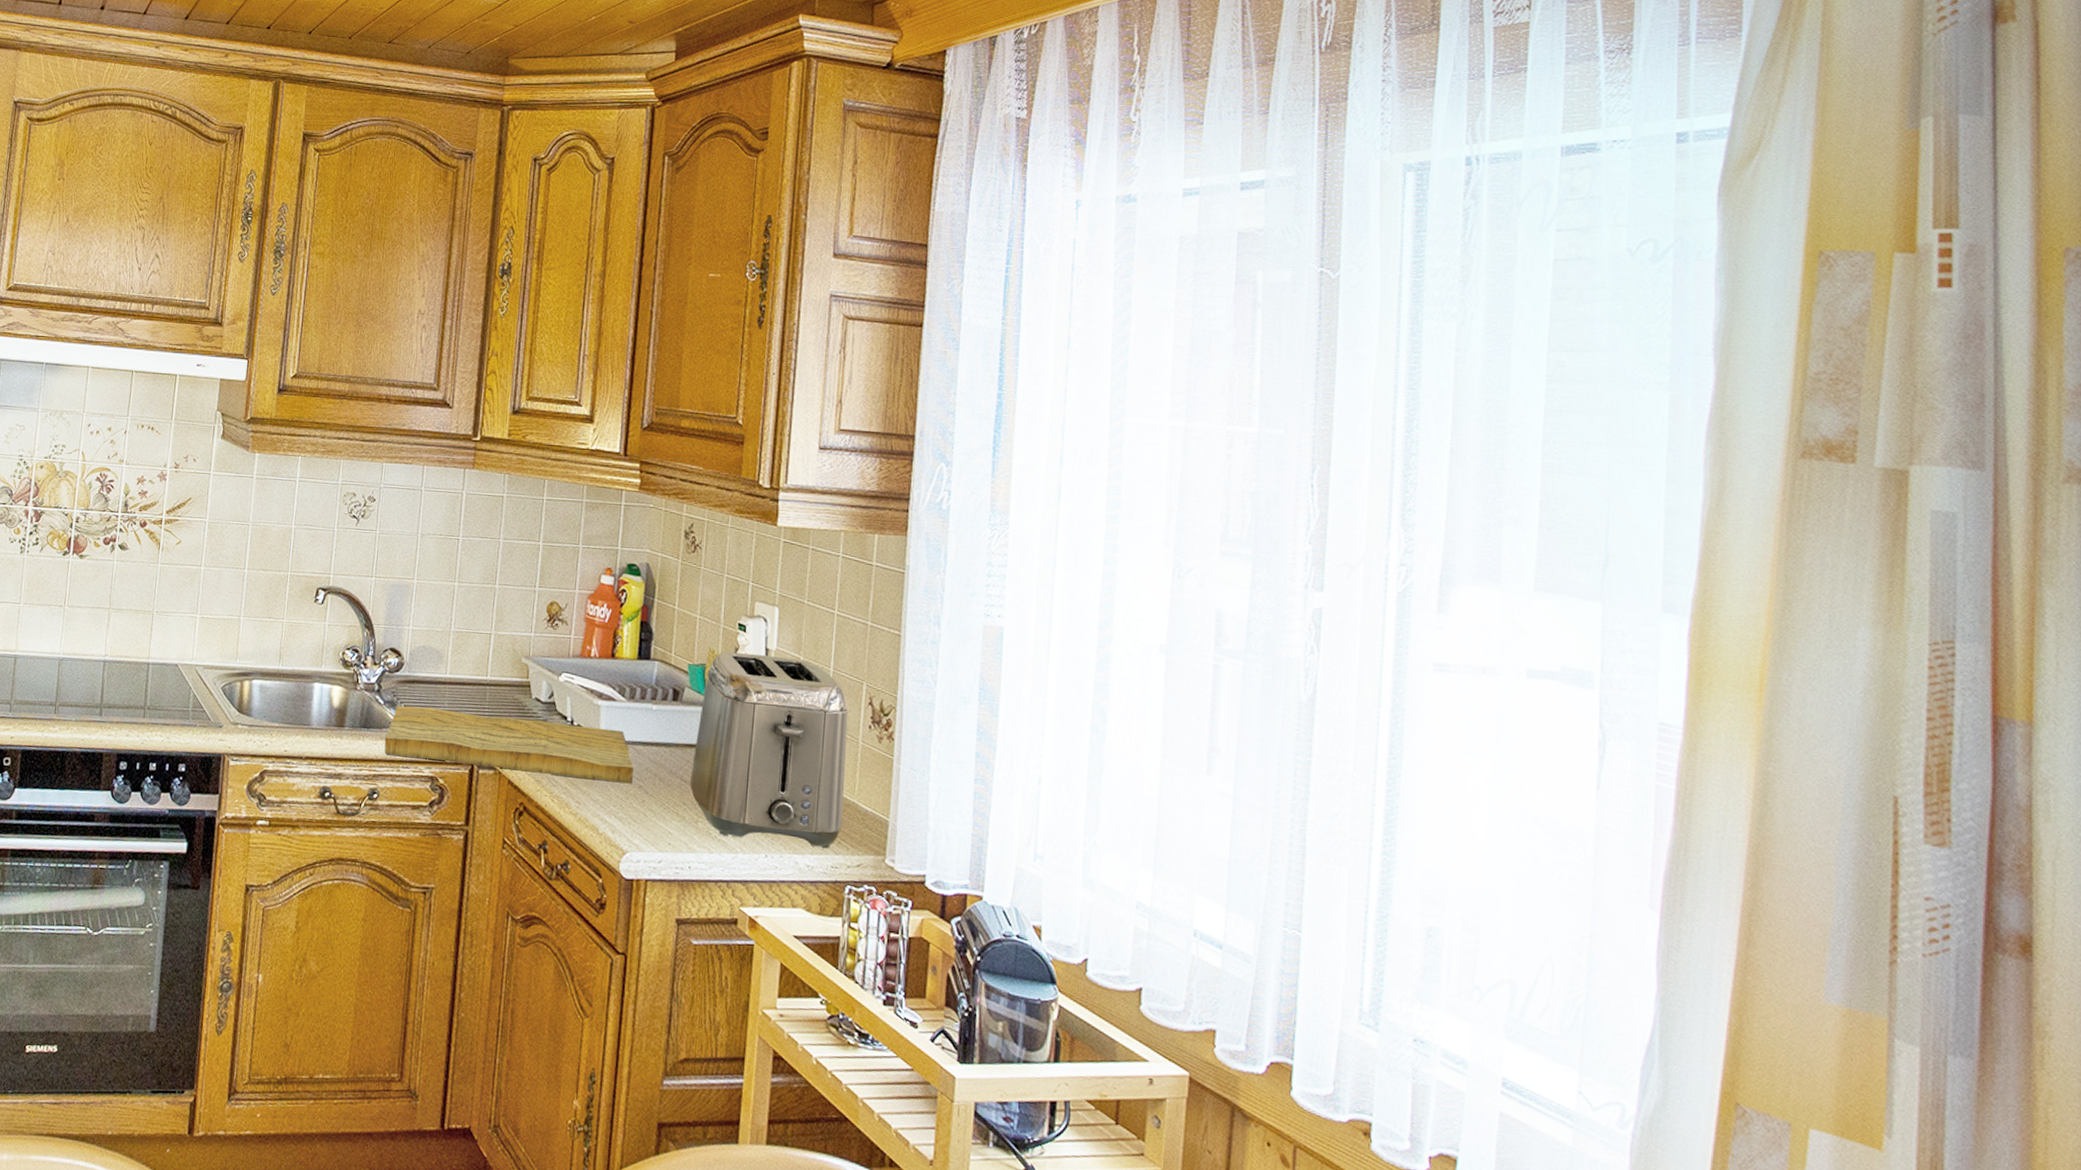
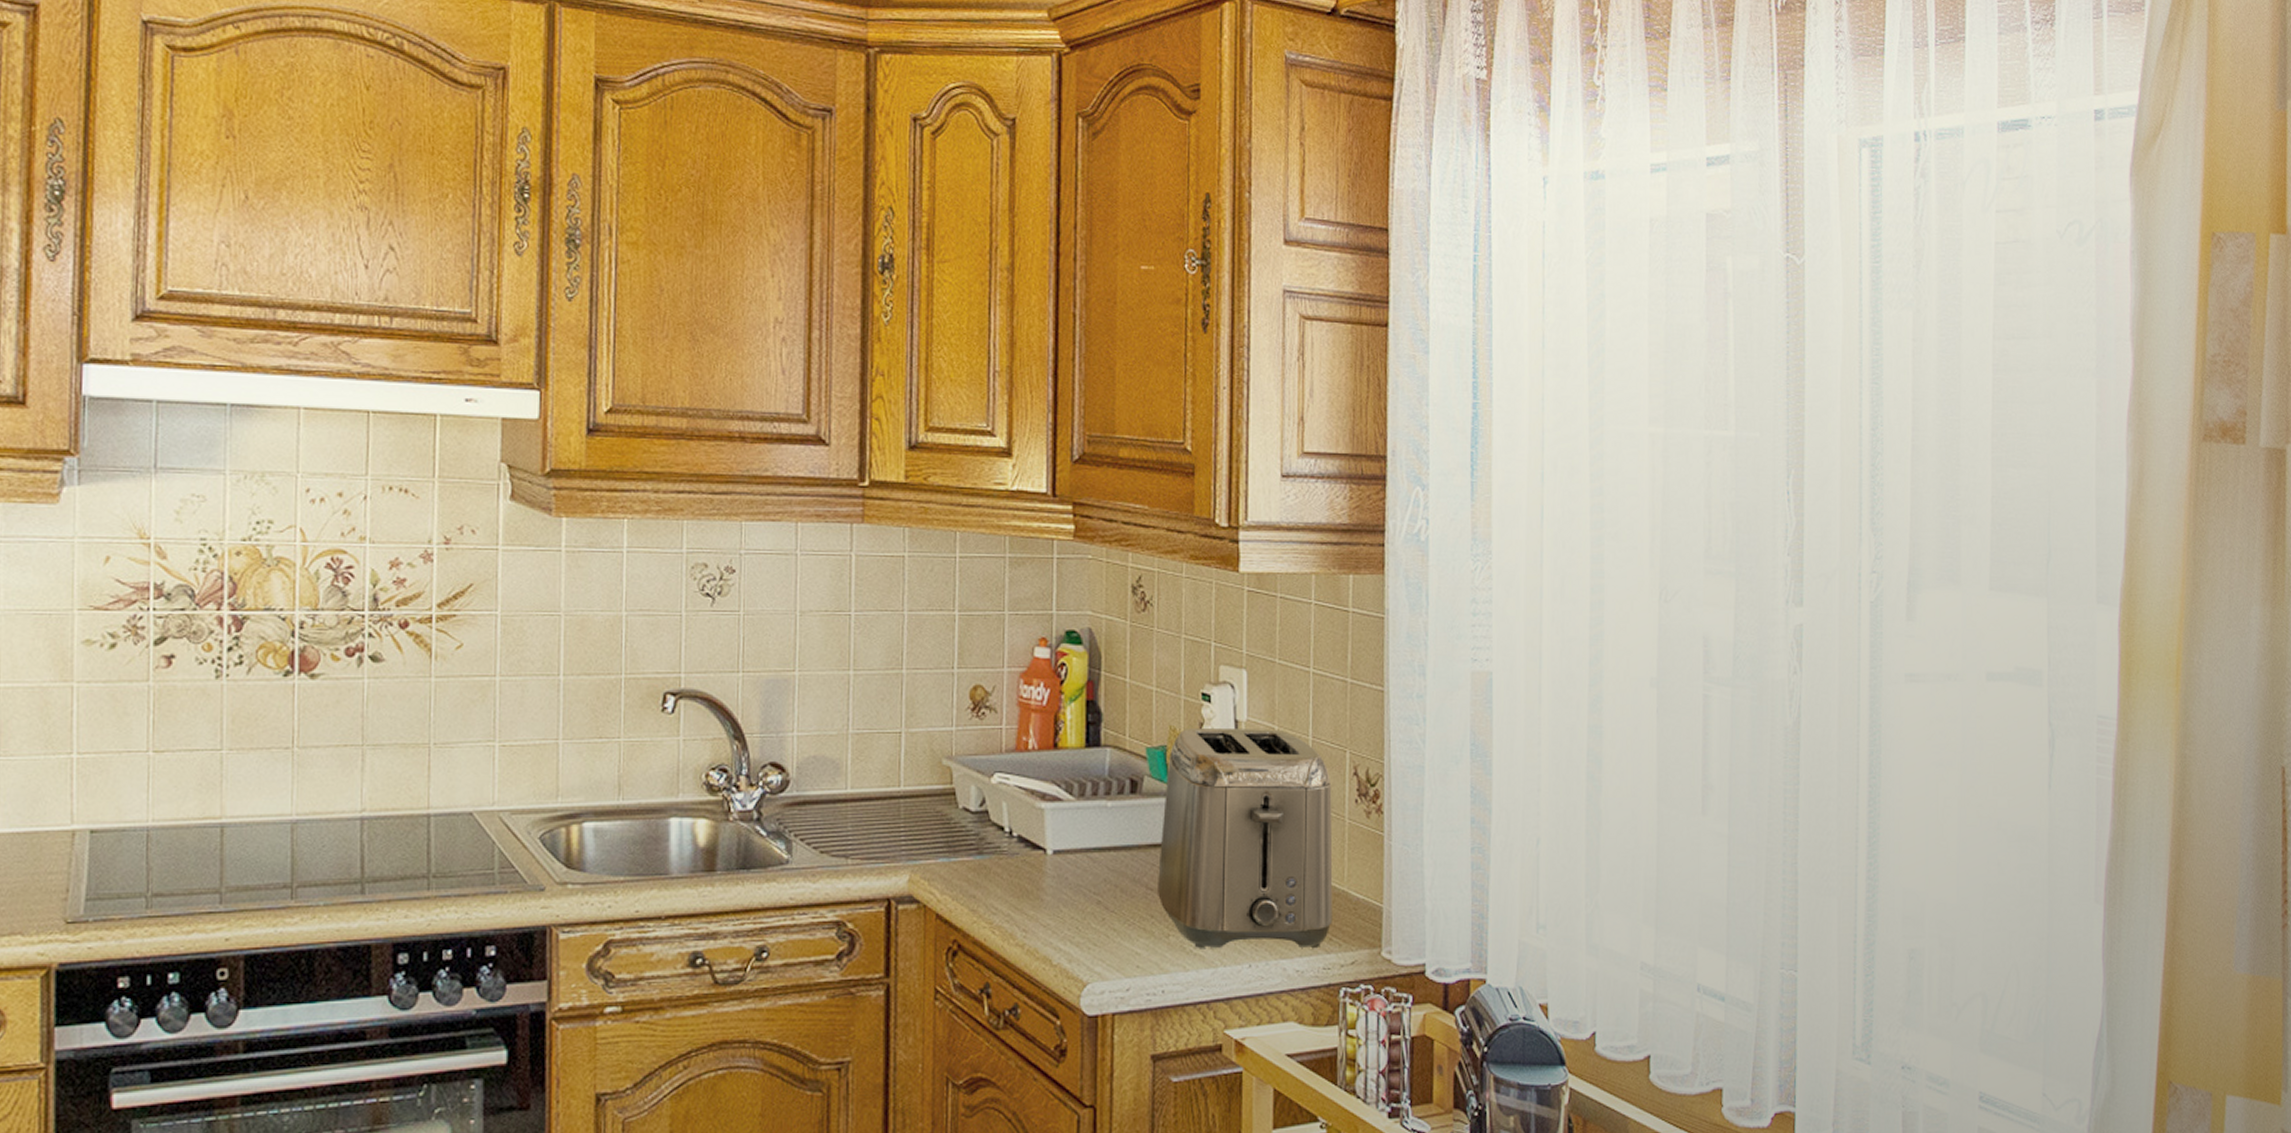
cutting board: present [384,706,634,784] -> none [771,834,1089,901]

